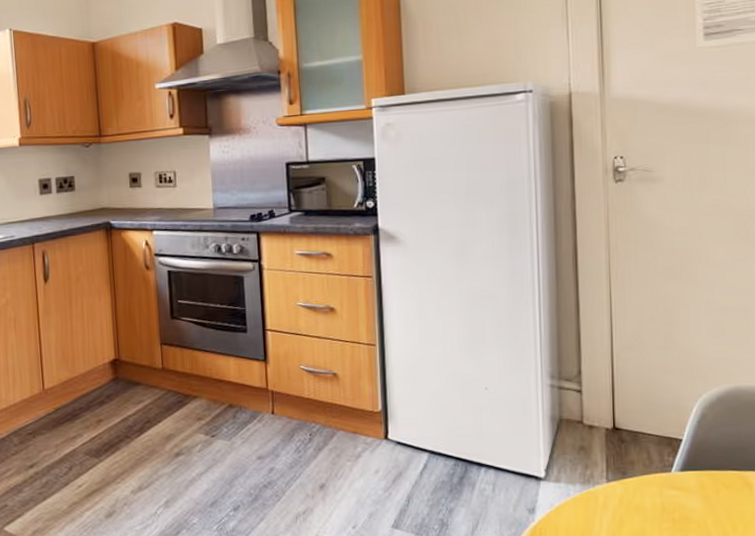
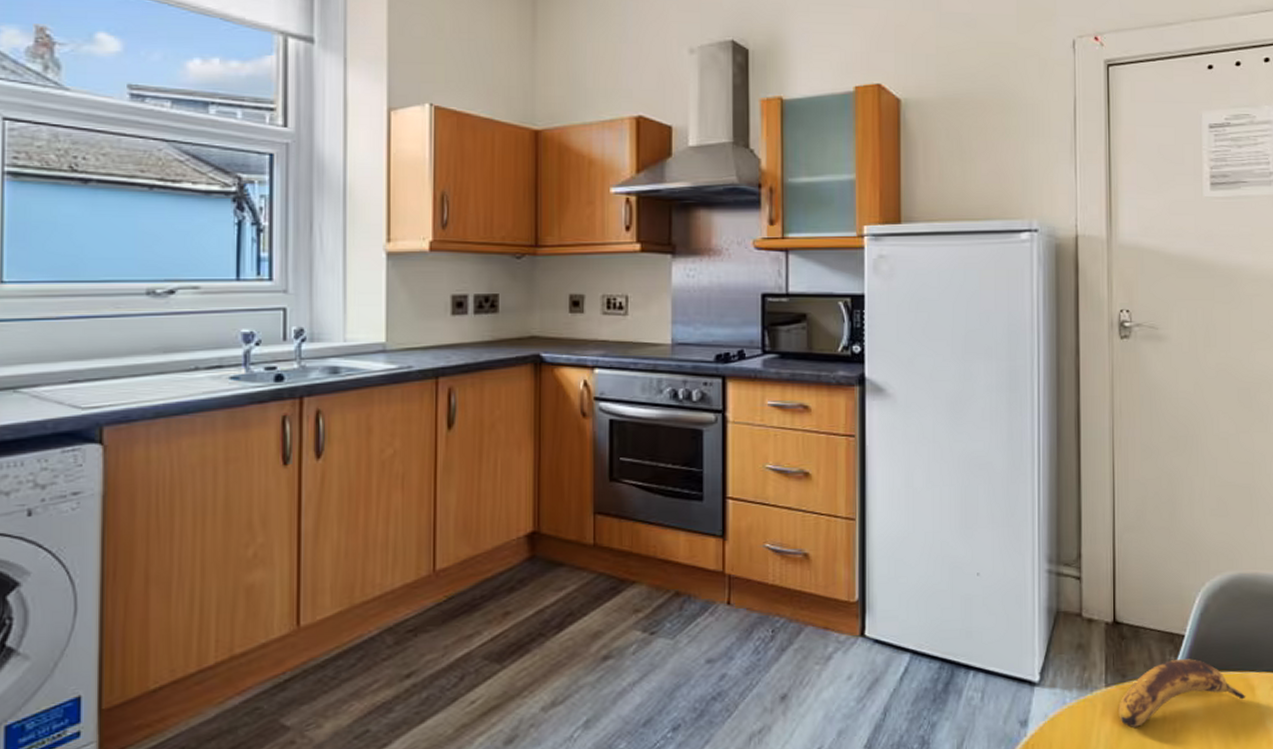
banana: none [619,459,744,516] -> present [1118,659,1246,728]

